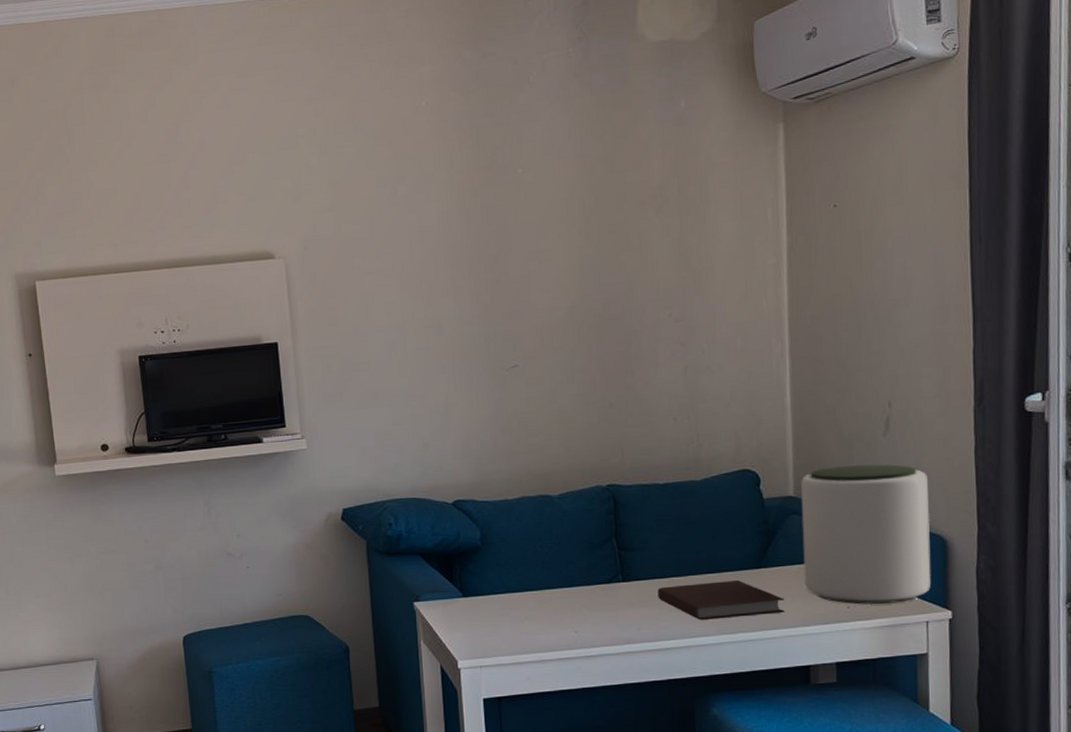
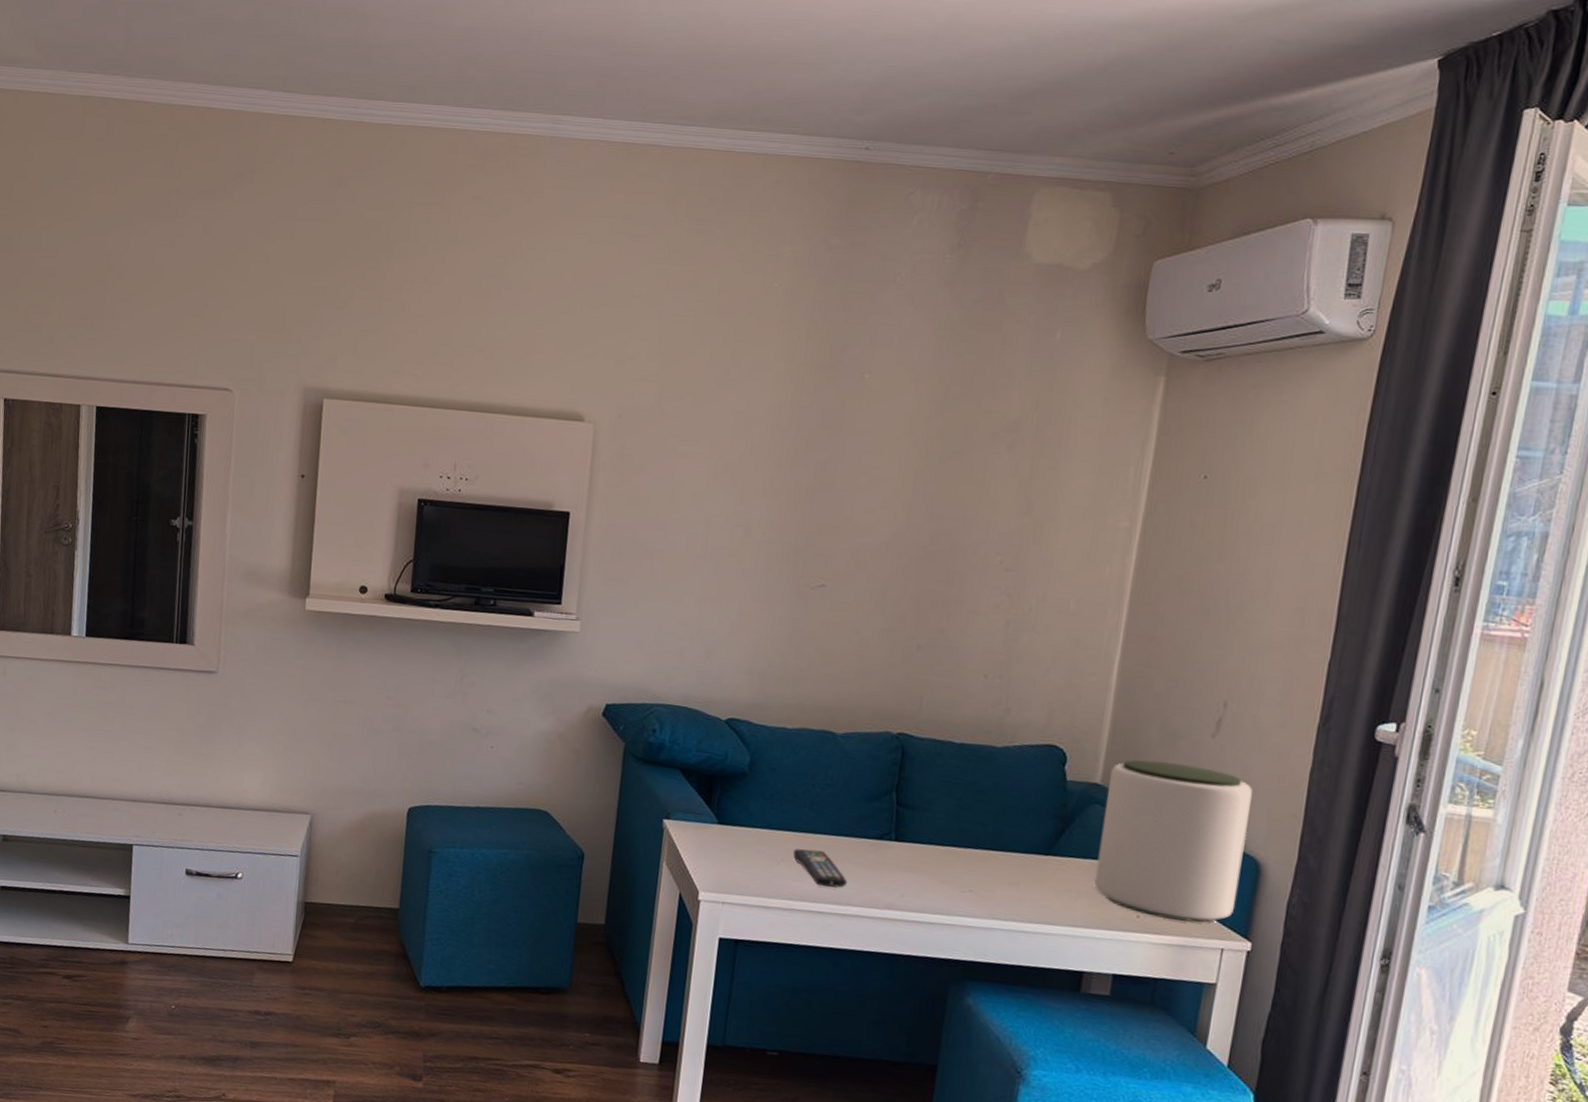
remote control: none [534,603,588,635] -> present [793,849,848,888]
notebook: present [657,579,785,620] -> none [930,855,1069,909]

